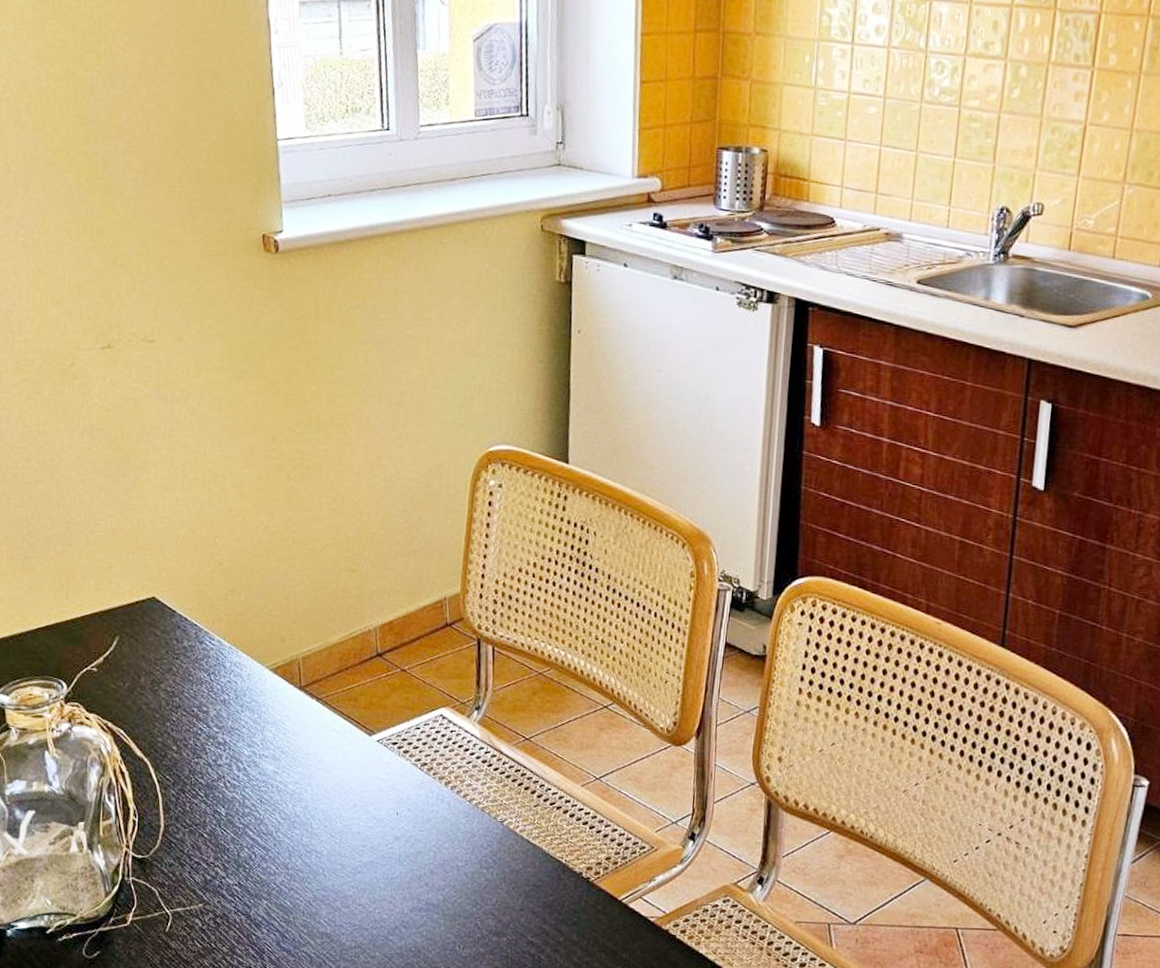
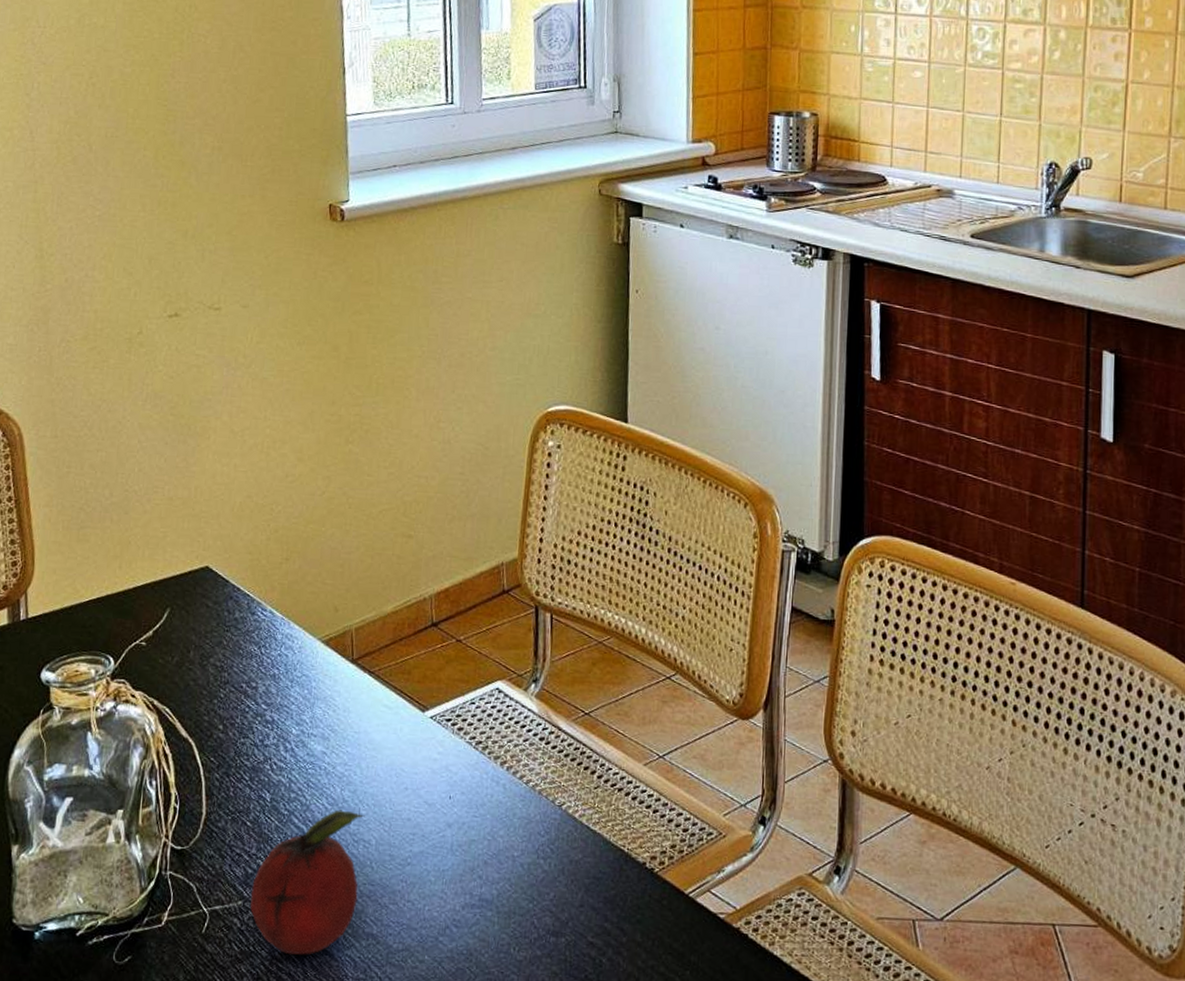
fruit: none [210,824,317,951] -> present [250,810,365,955]

